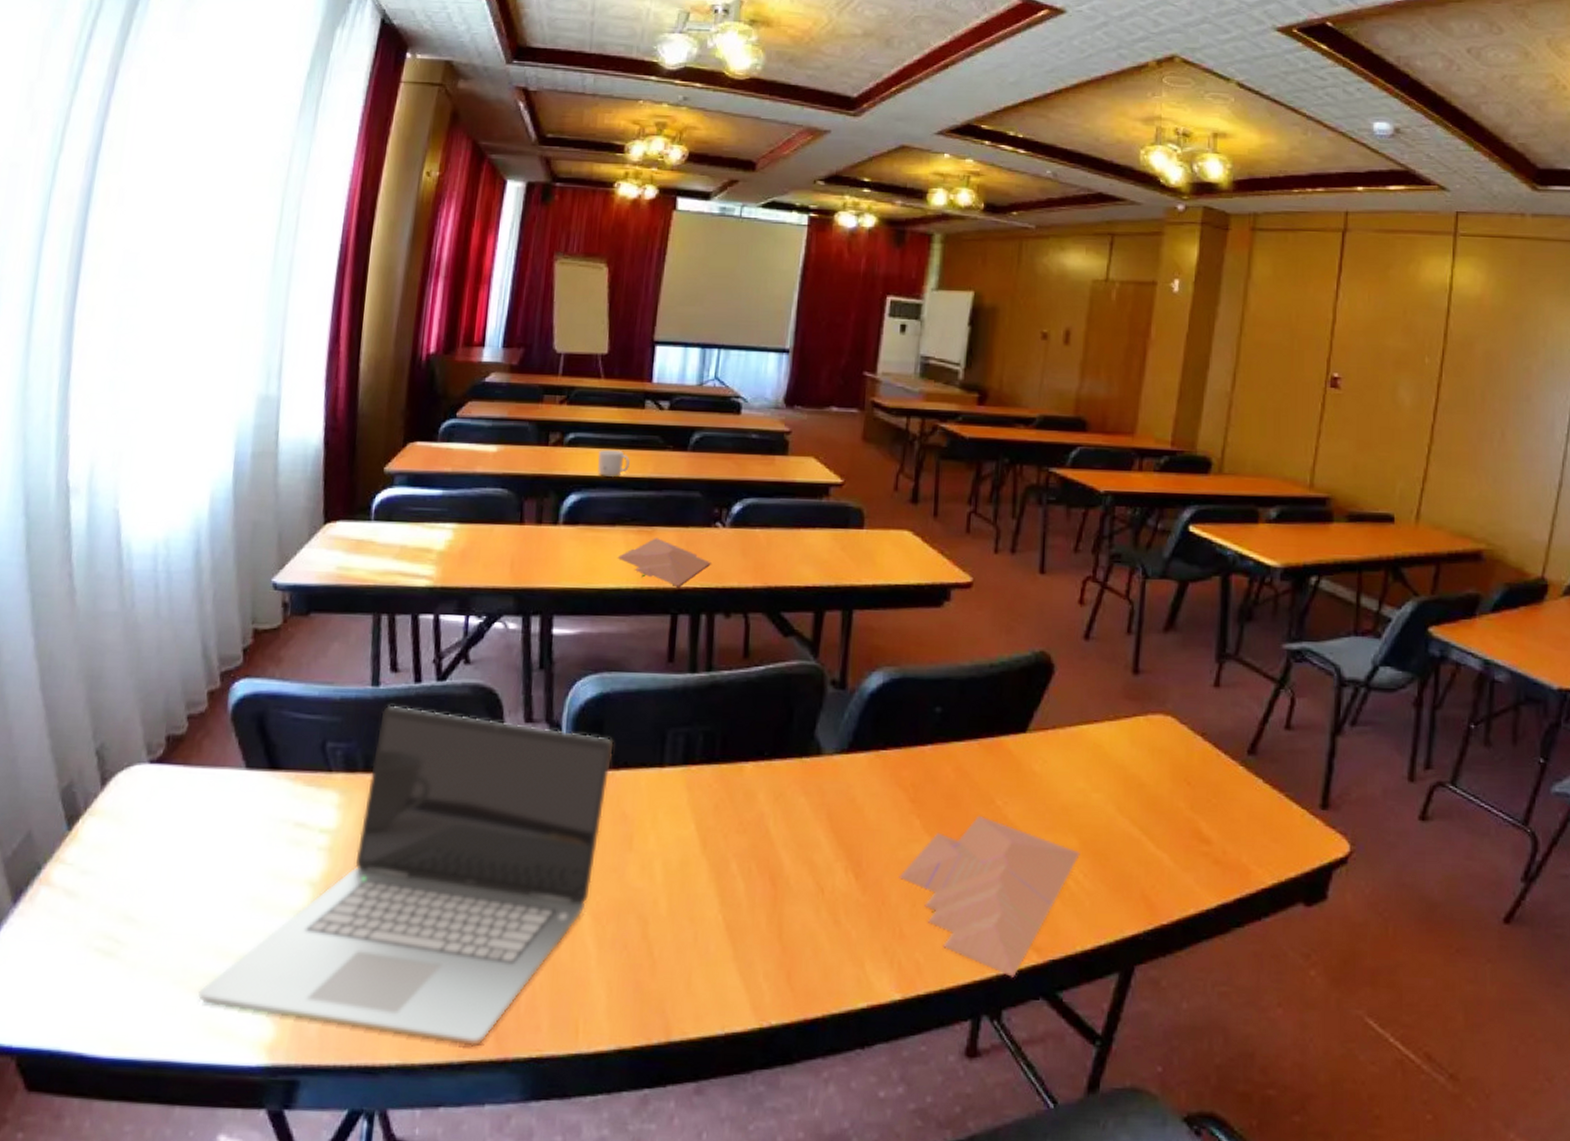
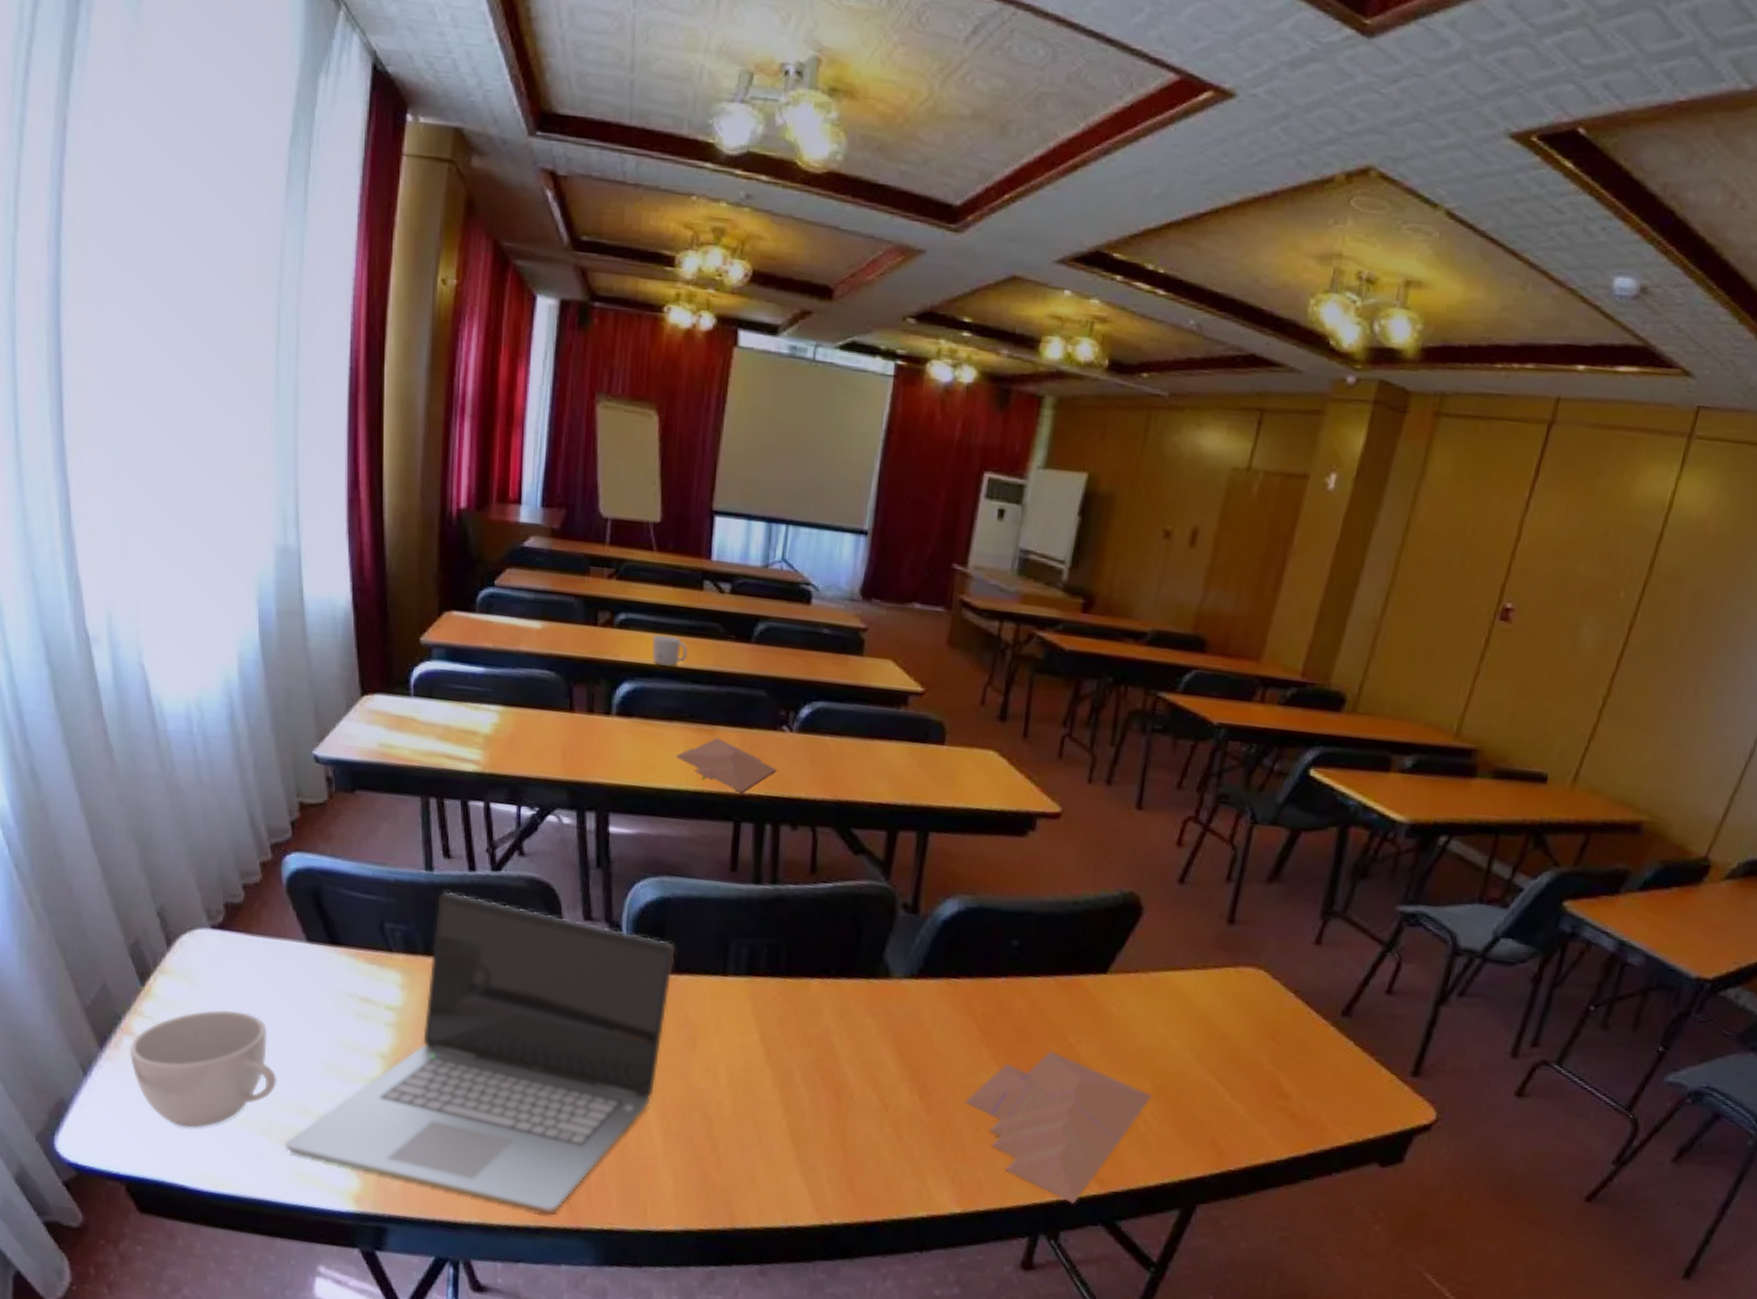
cup: none [43,848,199,984] -> present [130,1009,277,1128]

